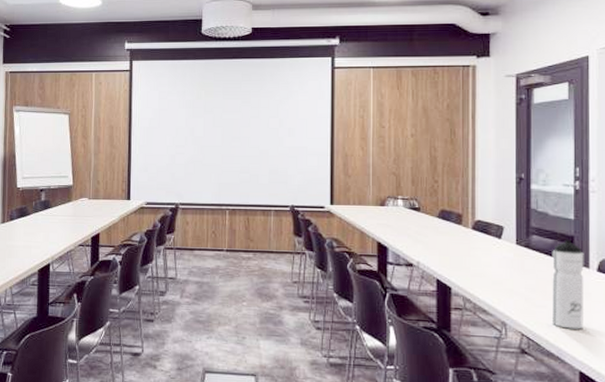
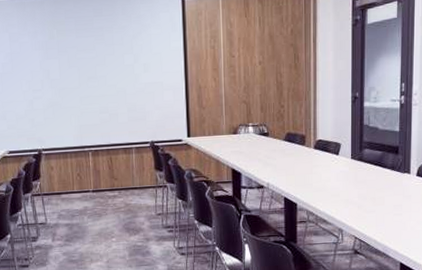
water bottle: present [551,239,585,329] -> none [379,149,406,228]

